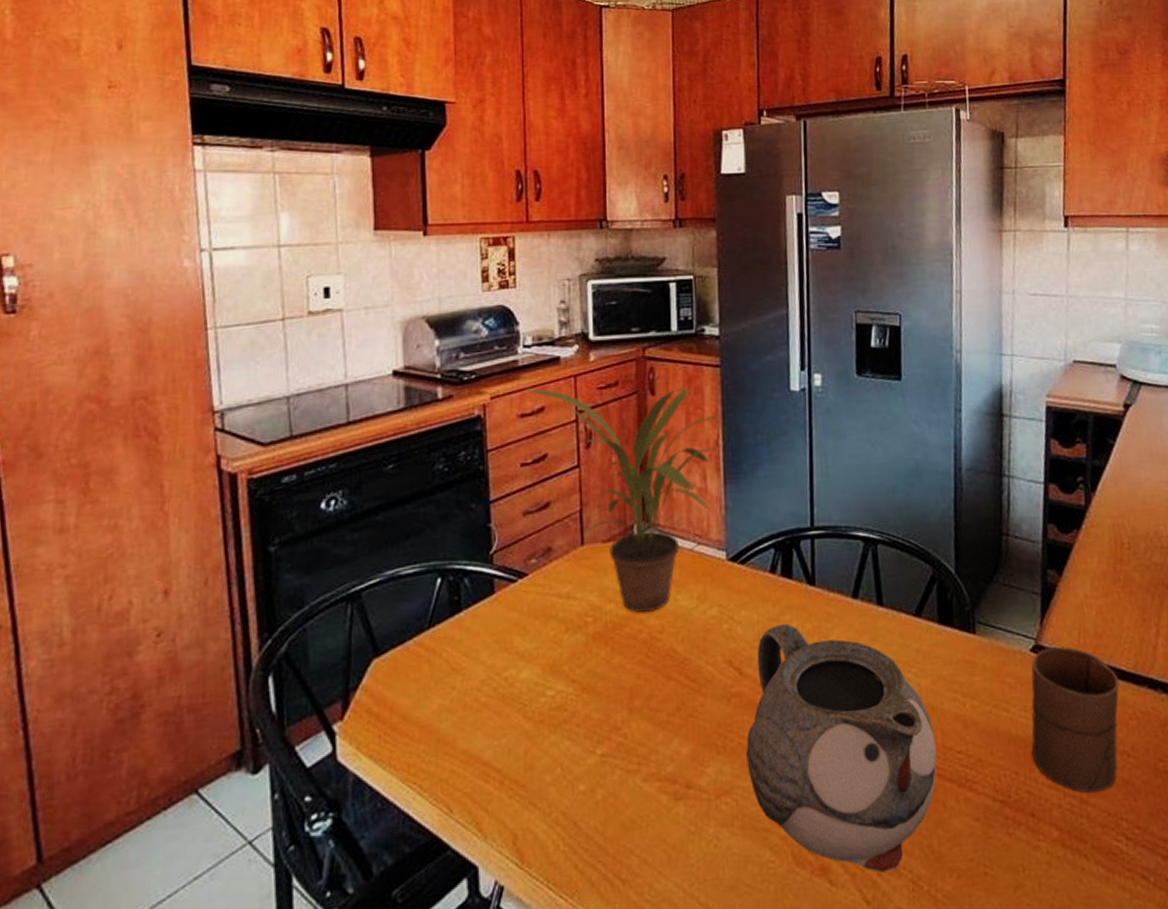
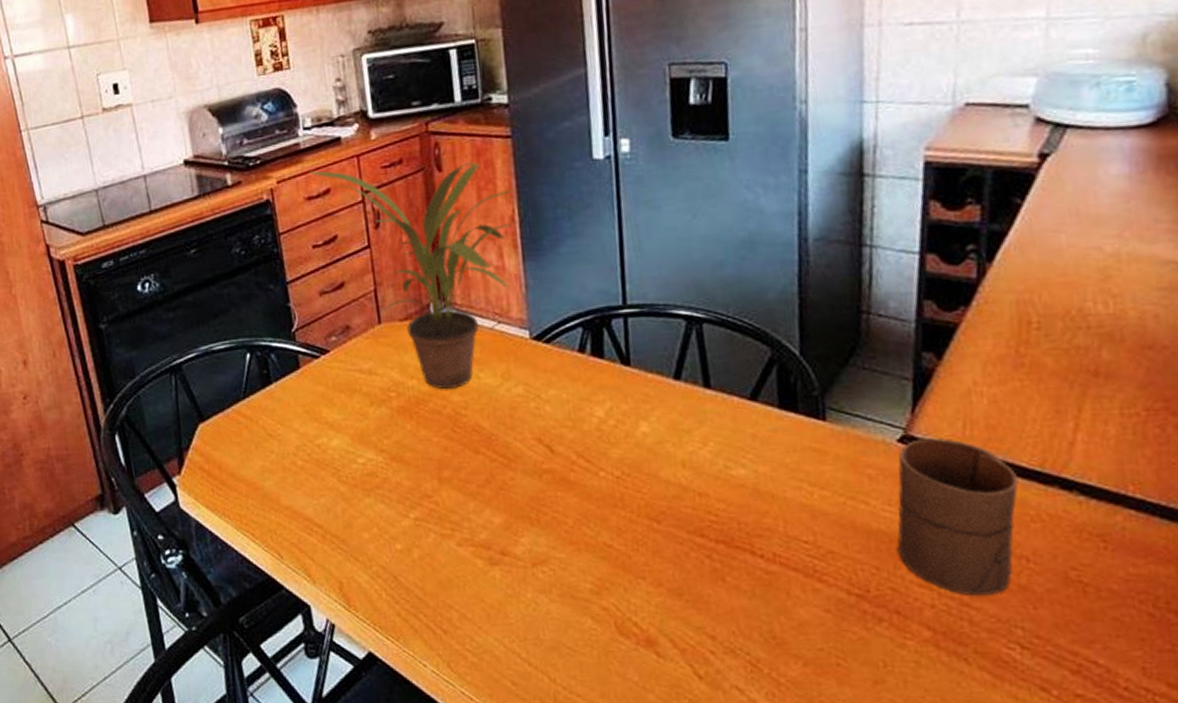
teapot: present [746,623,937,873] -> none [561,403,778,651]

